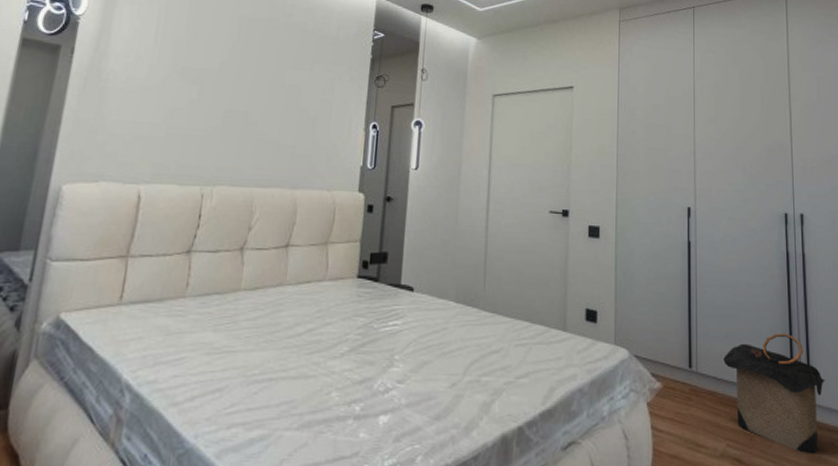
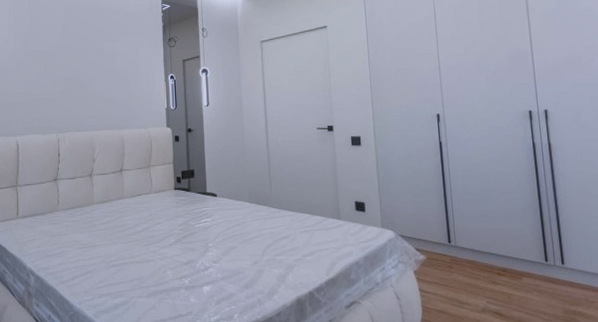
laundry hamper: present [723,334,825,454] -> none [479,212,577,308]

